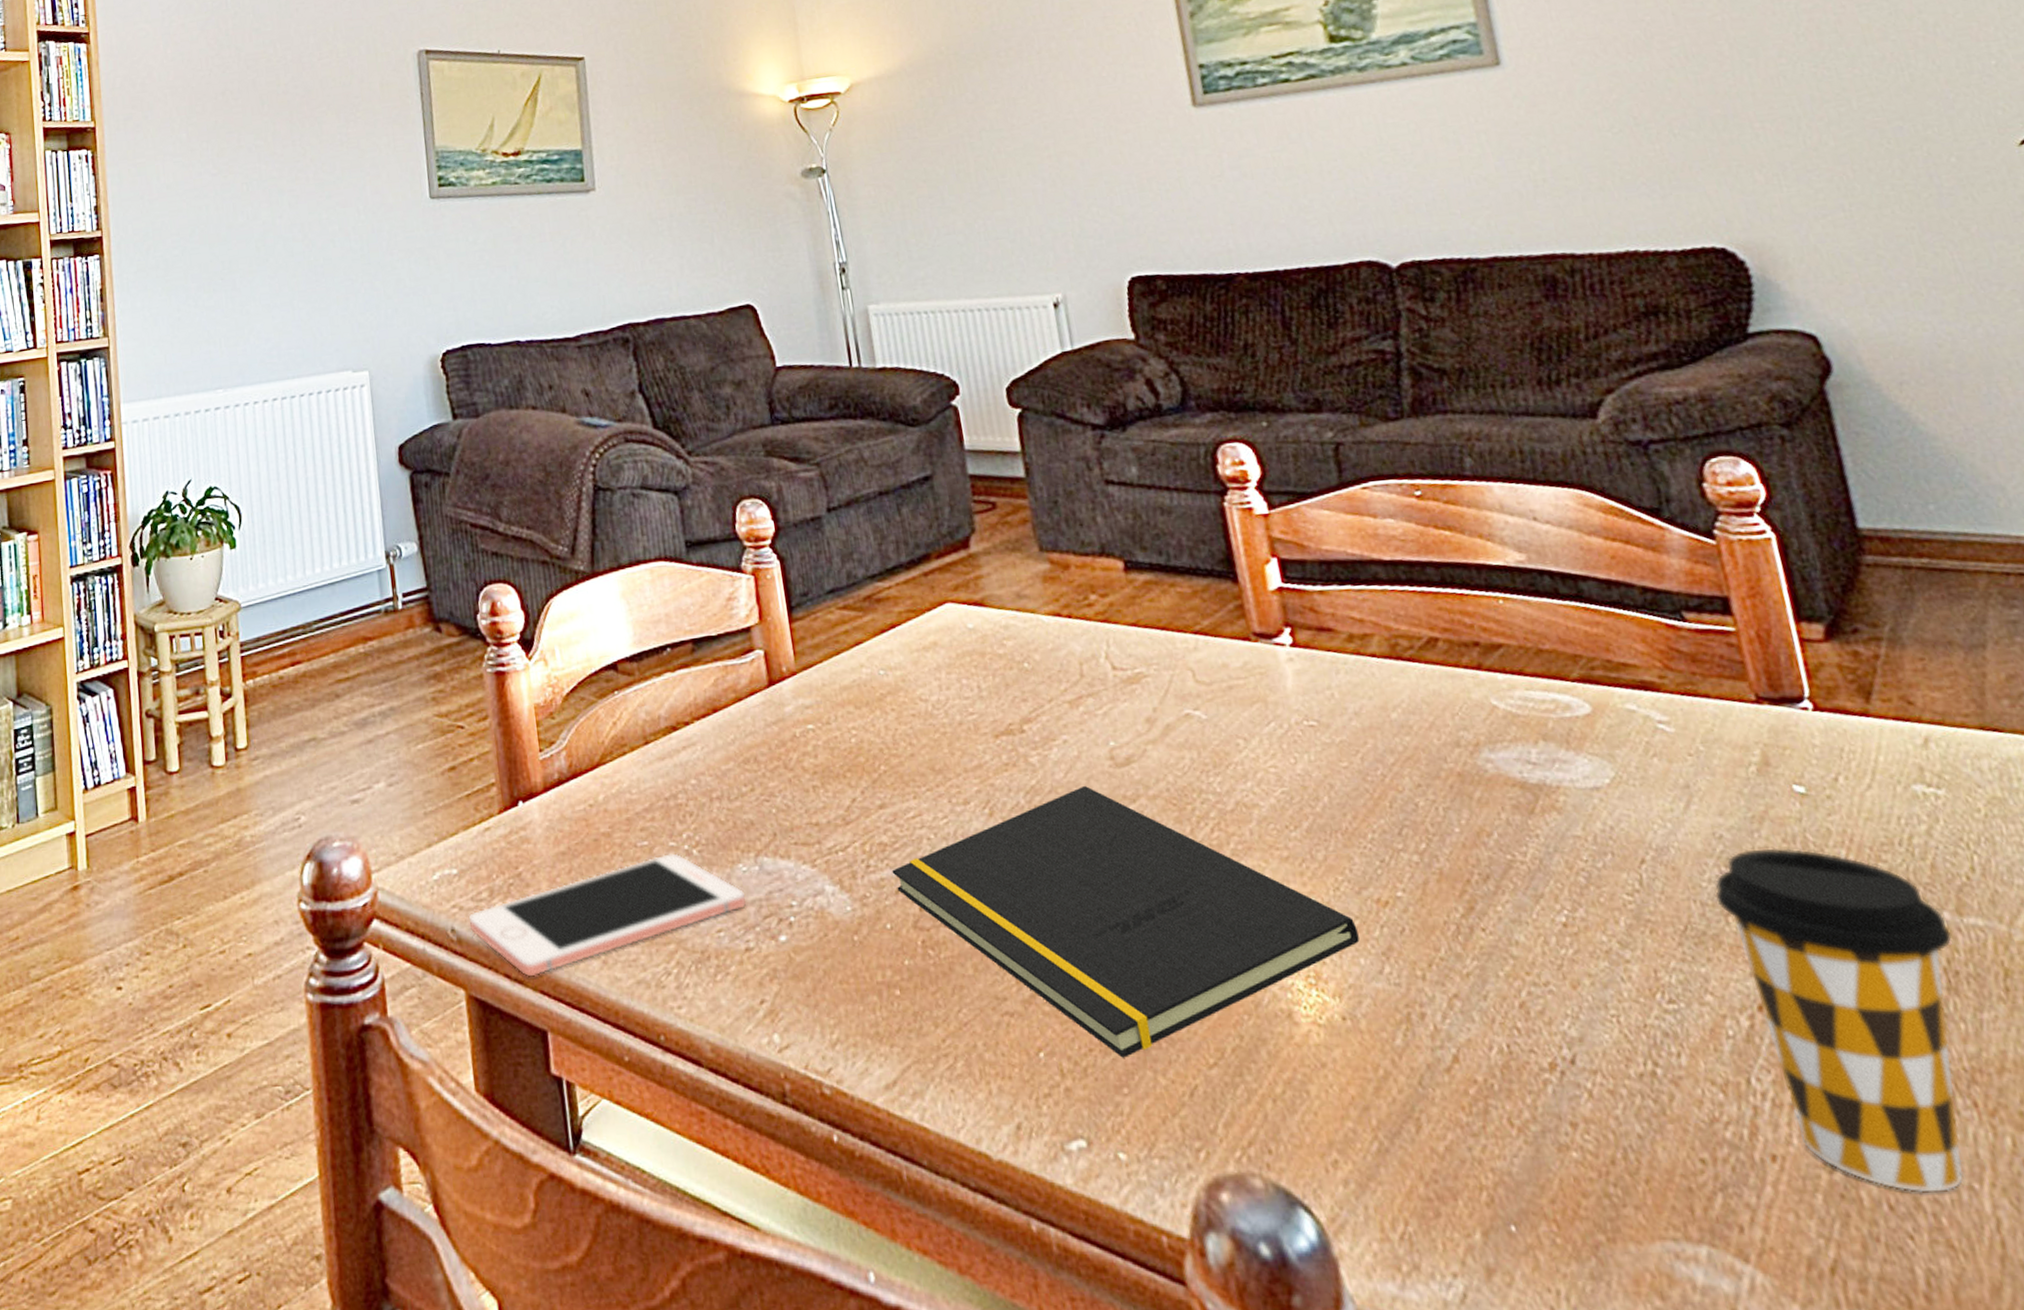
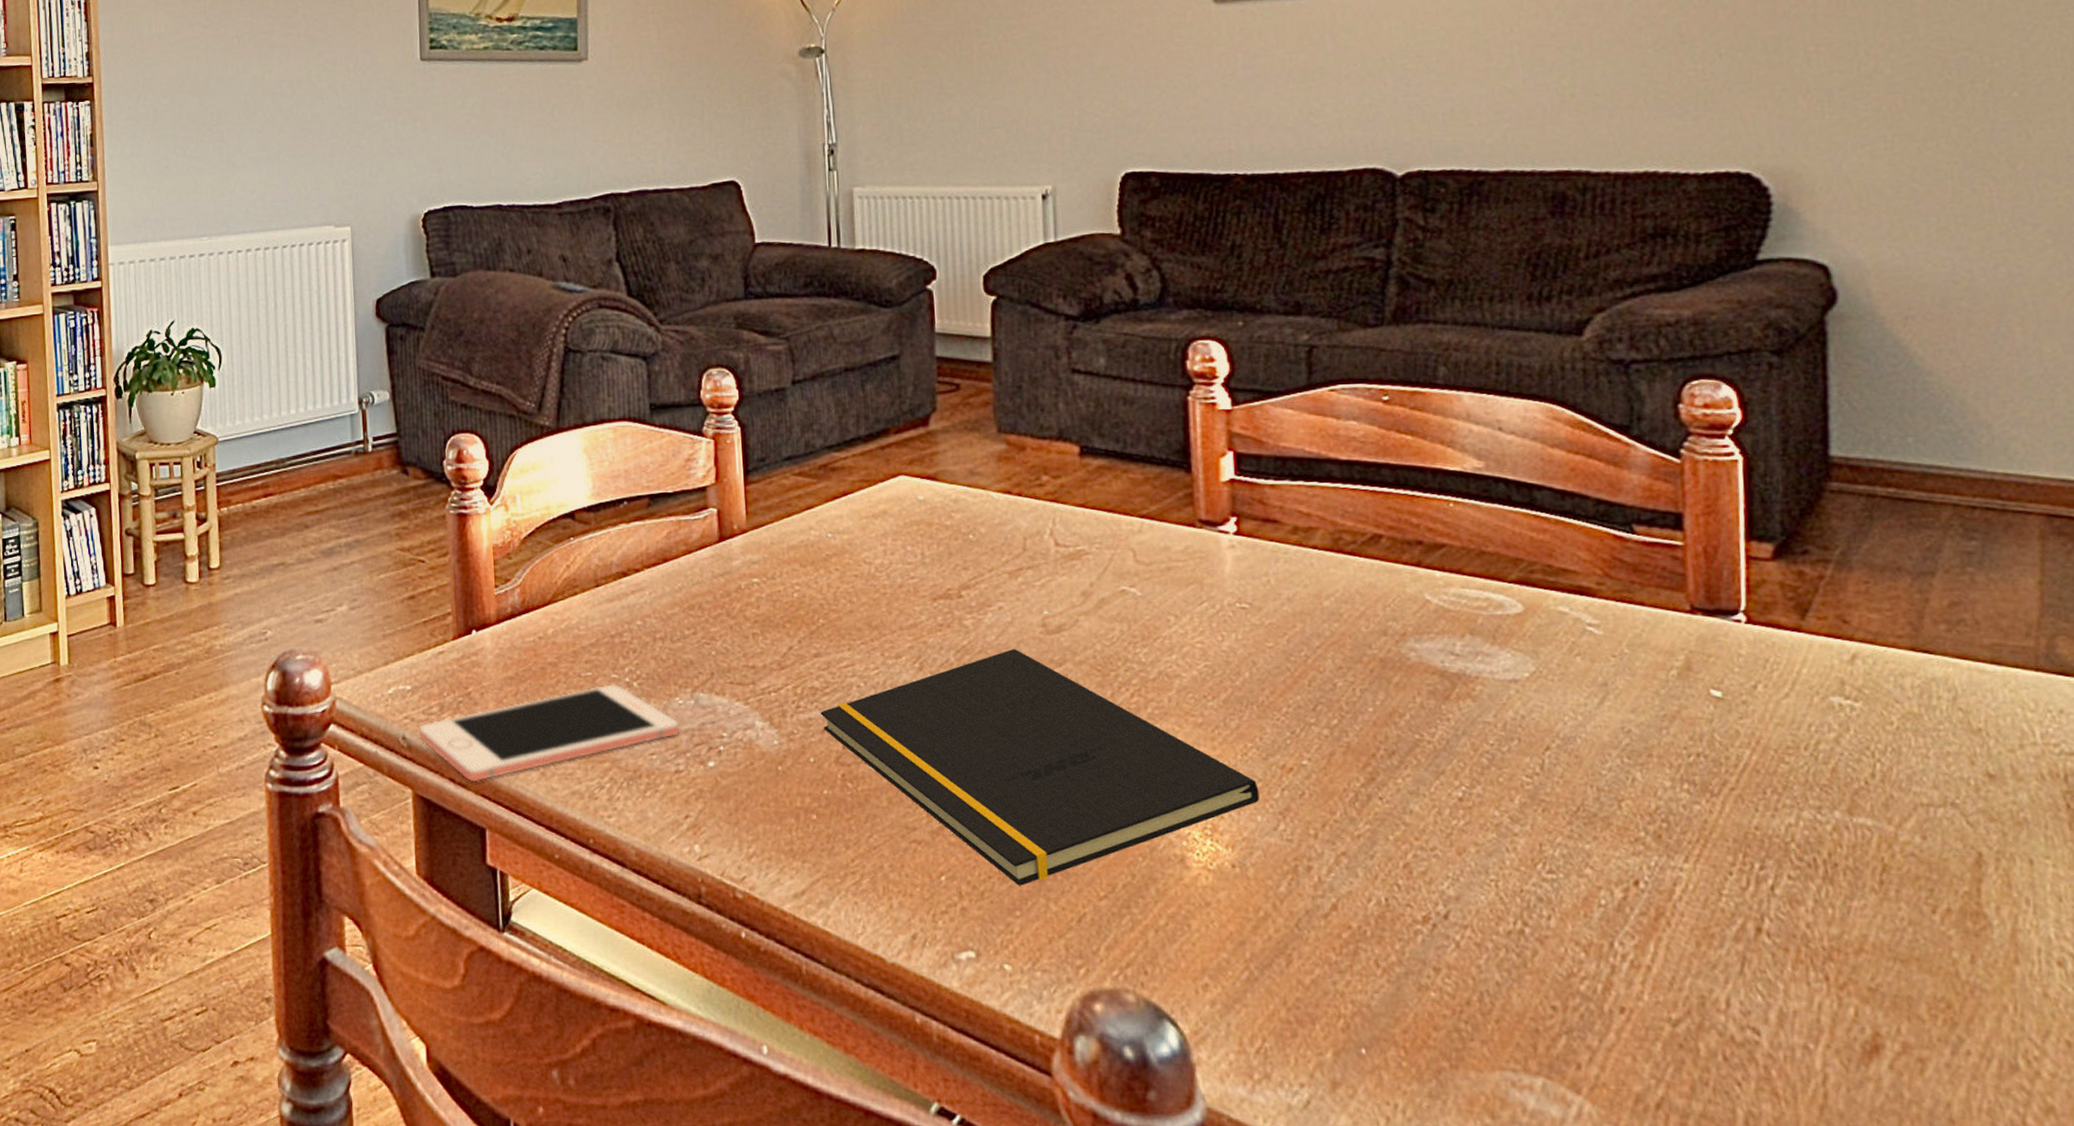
coffee cup: present [1715,848,1964,1193] -> none [1613,744,1838,1049]

